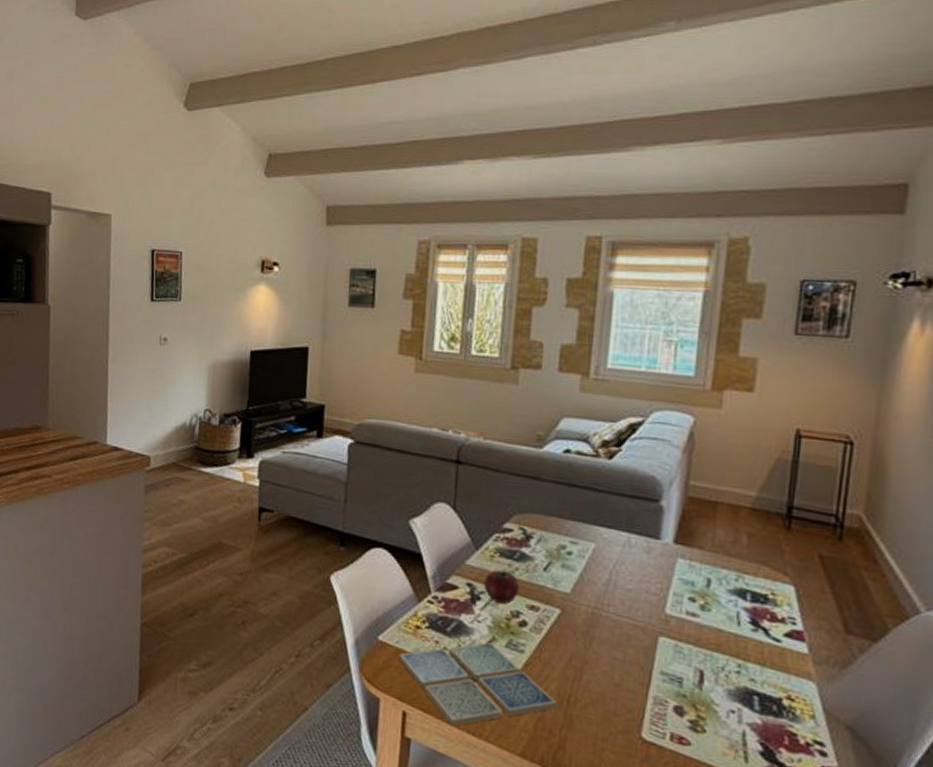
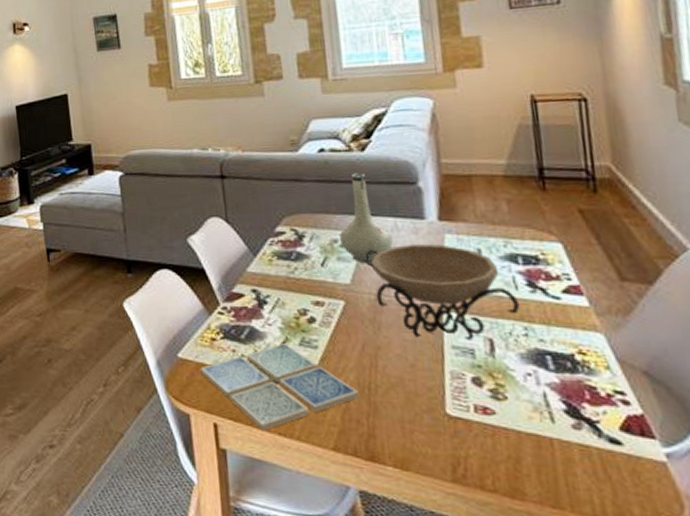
apple: present [483,568,520,604] -> none [267,270,302,304]
vase: none [567,480,623,577] -> present [339,173,393,264]
decorative bowl: none [590,561,739,670] -> present [364,244,520,341]

